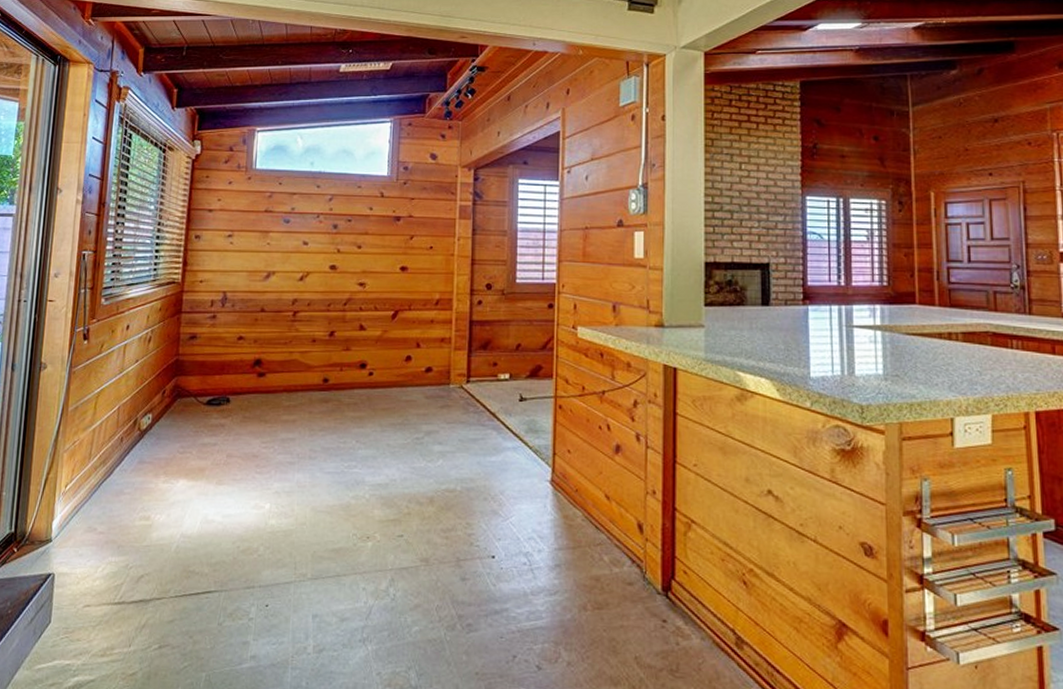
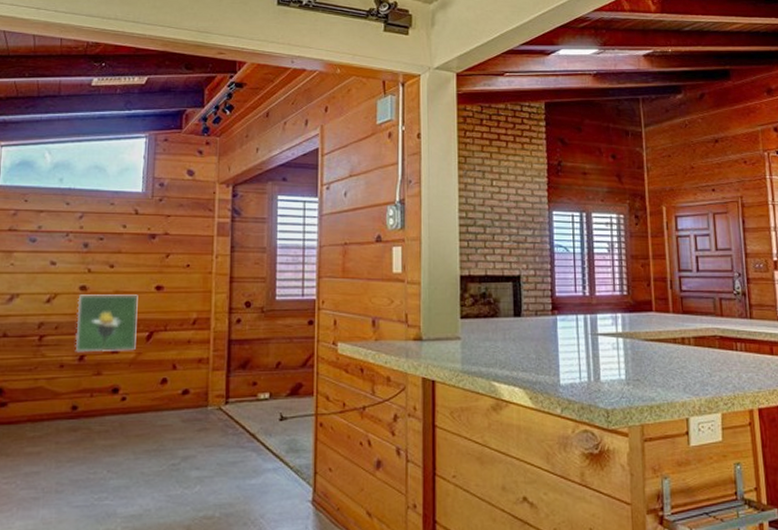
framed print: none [326,273,384,329] -> present [75,294,138,351]

